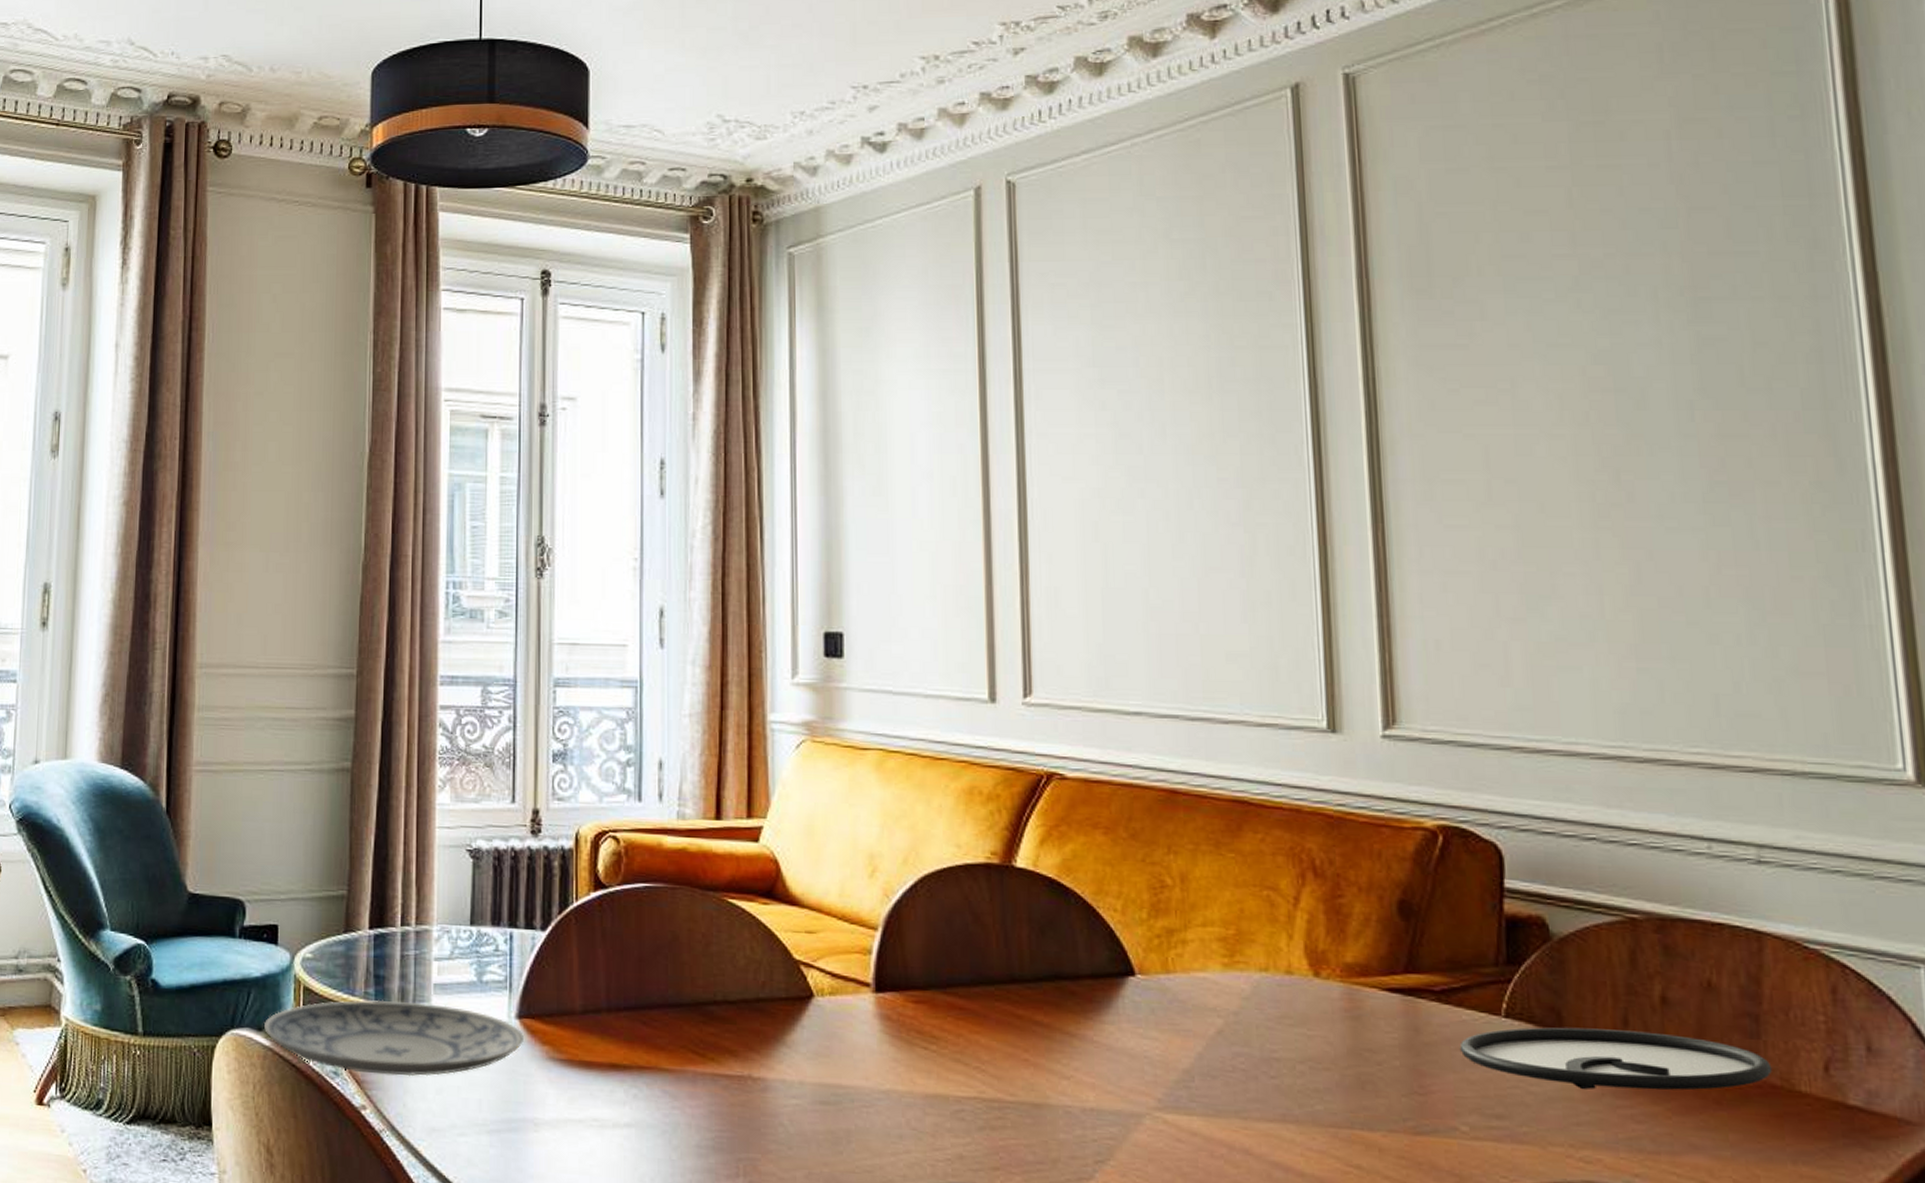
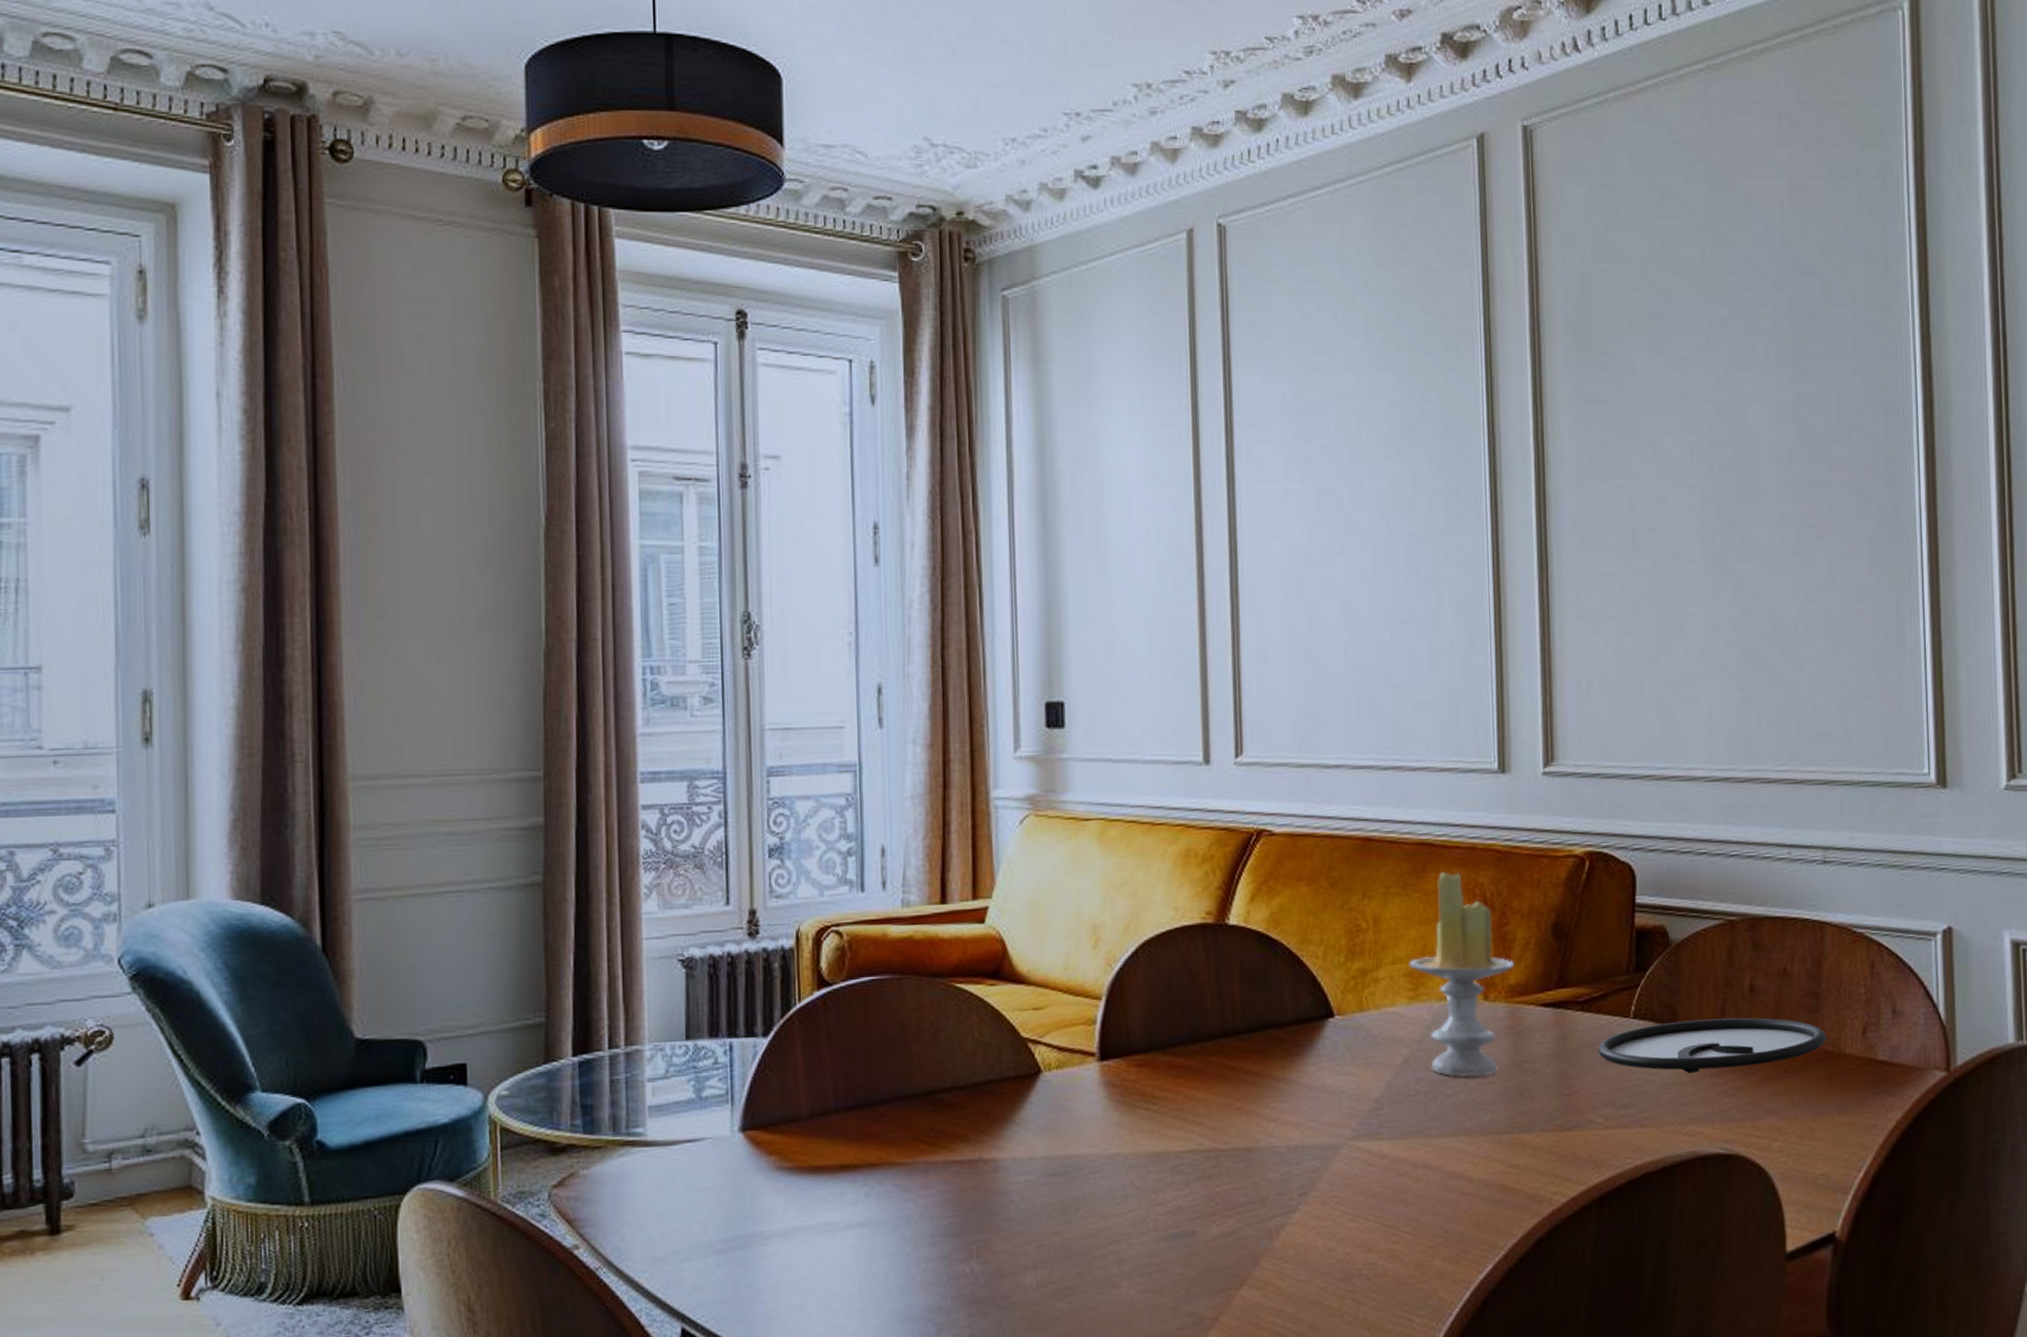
plate: present [264,999,523,1077] -> none [457,1127,748,1212]
candle: none [1222,833,1350,1061] -> present [1409,872,1514,1077]

